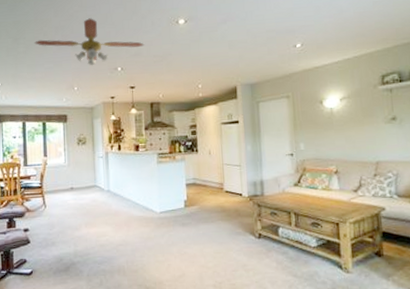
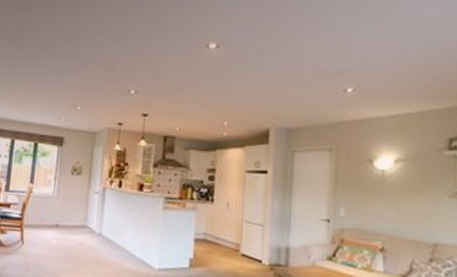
ceiling fan: present [34,18,145,66] -> none [38,29,166,85]

